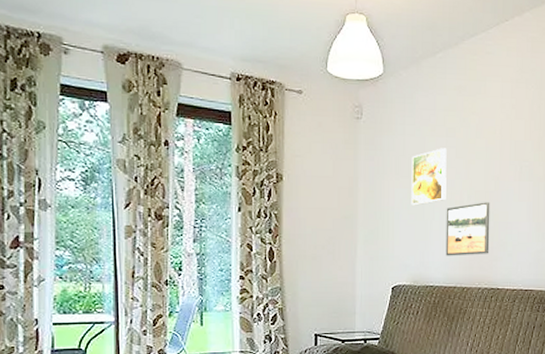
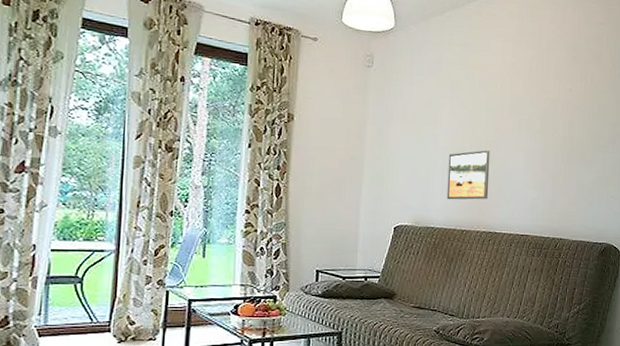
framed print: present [411,148,447,206] -> none [416,98,451,150]

